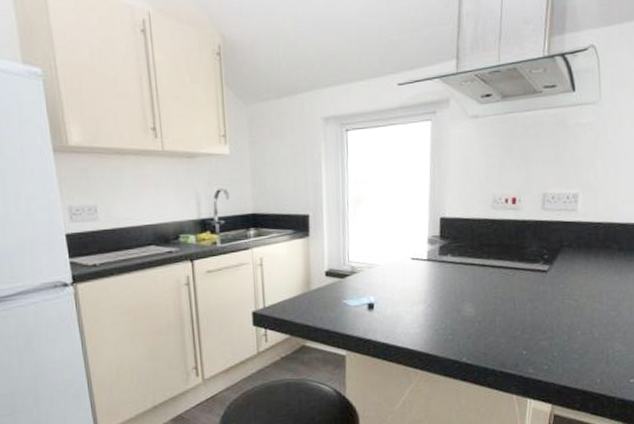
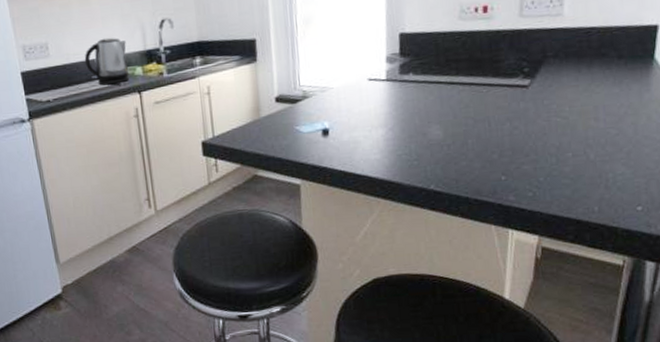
kettle: none [135,204,181,252] -> present [84,37,129,86]

